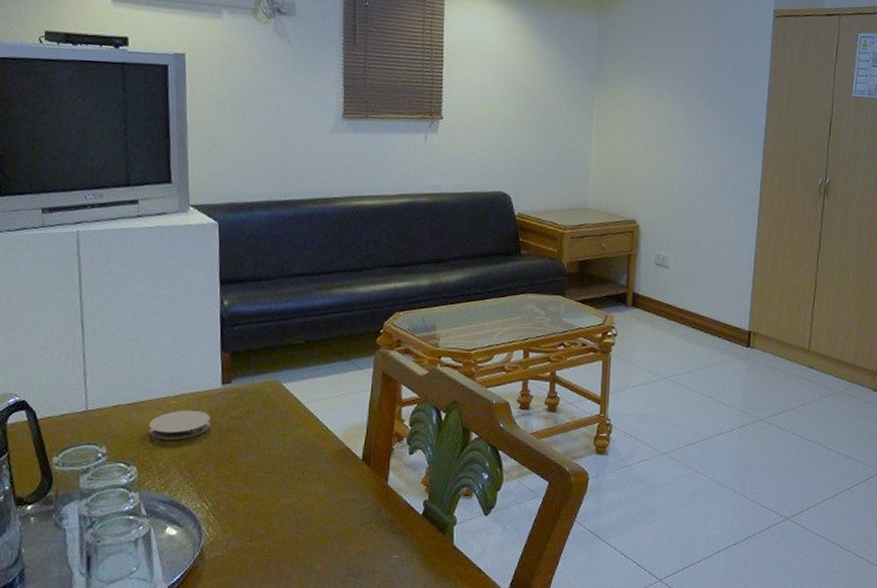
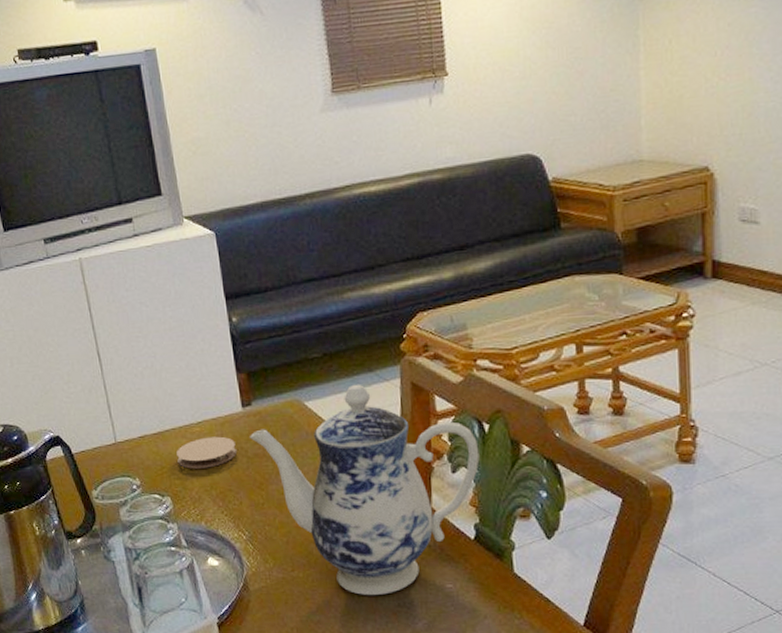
teapot: none [226,371,435,565] -> present [250,385,480,595]

